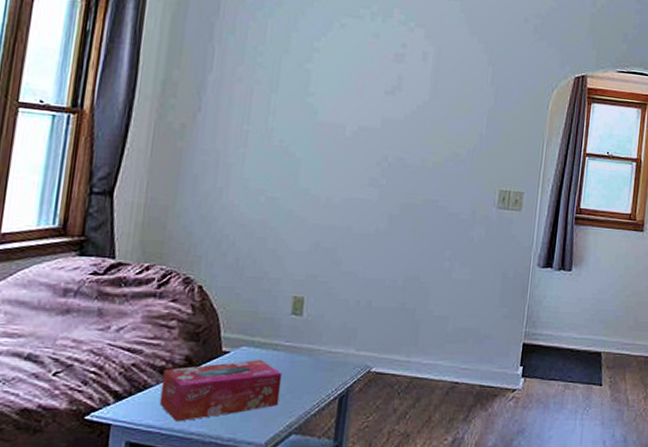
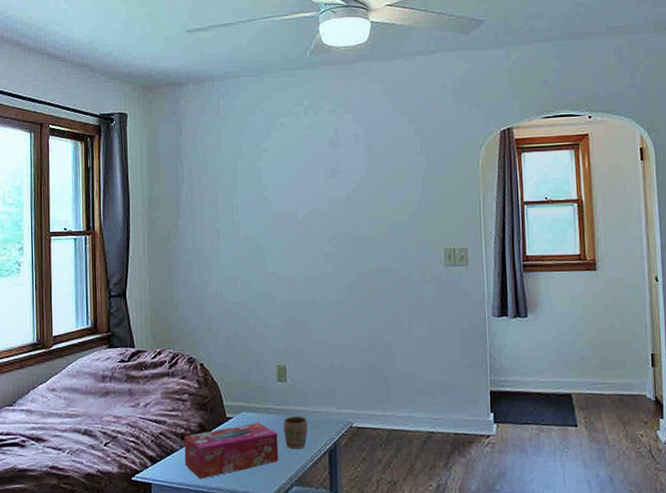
mug: none [289,355,320,393] -> present [283,416,308,450]

